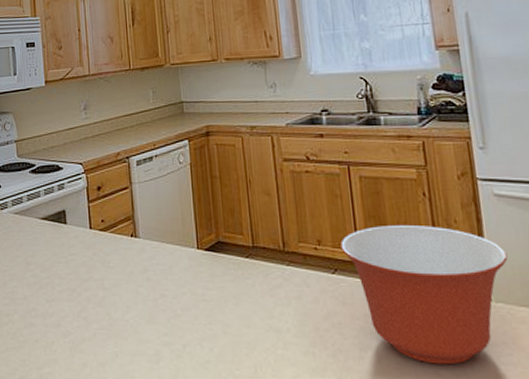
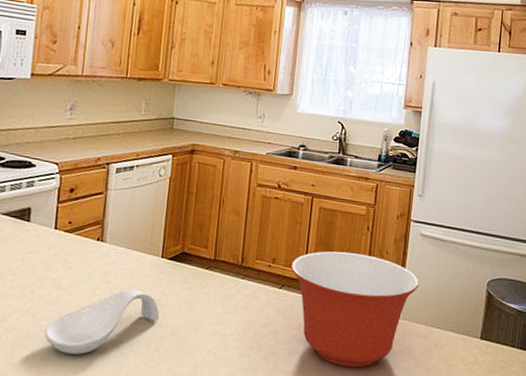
spoon rest: none [97,284,207,358] -> present [44,288,160,355]

